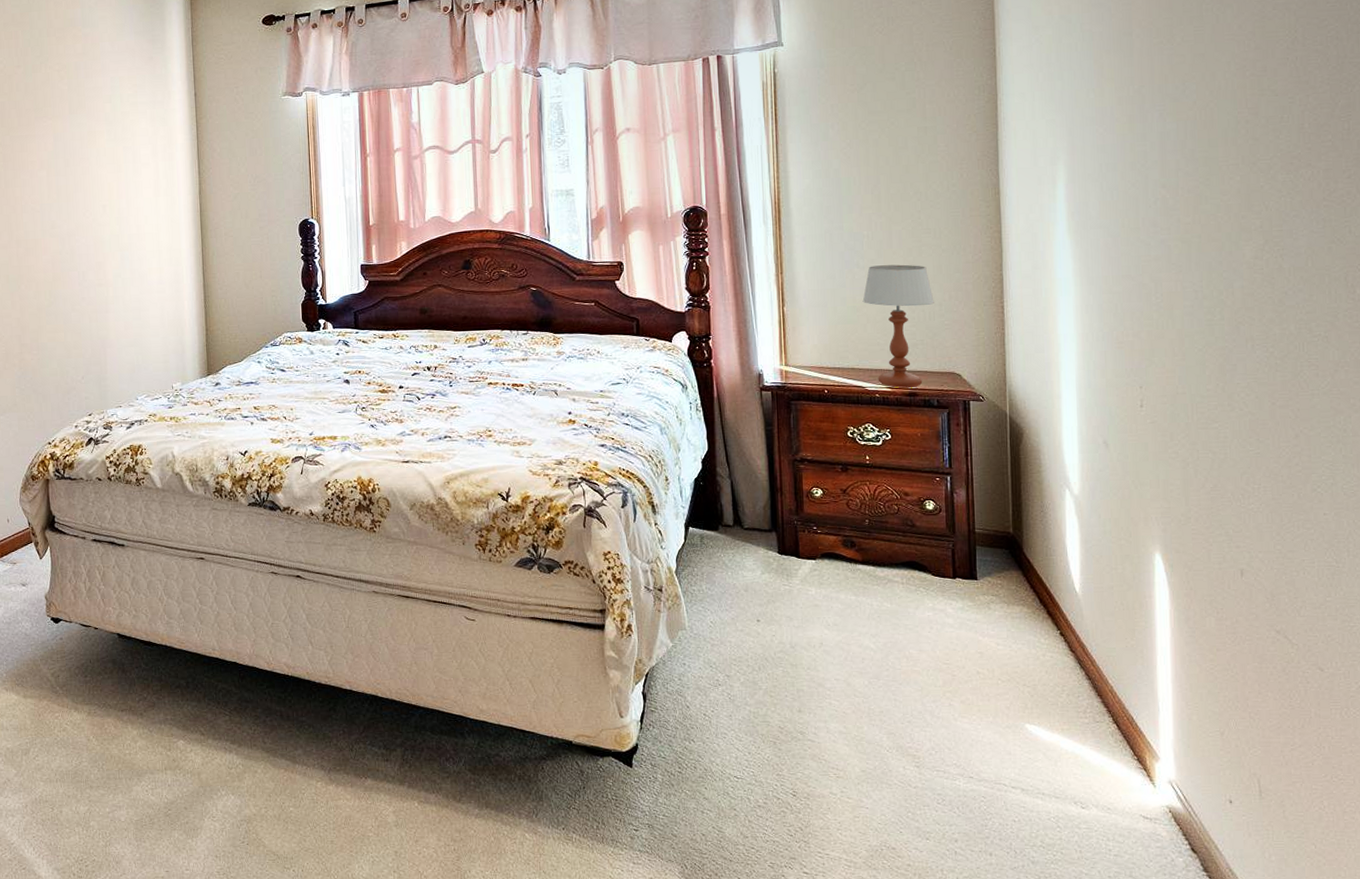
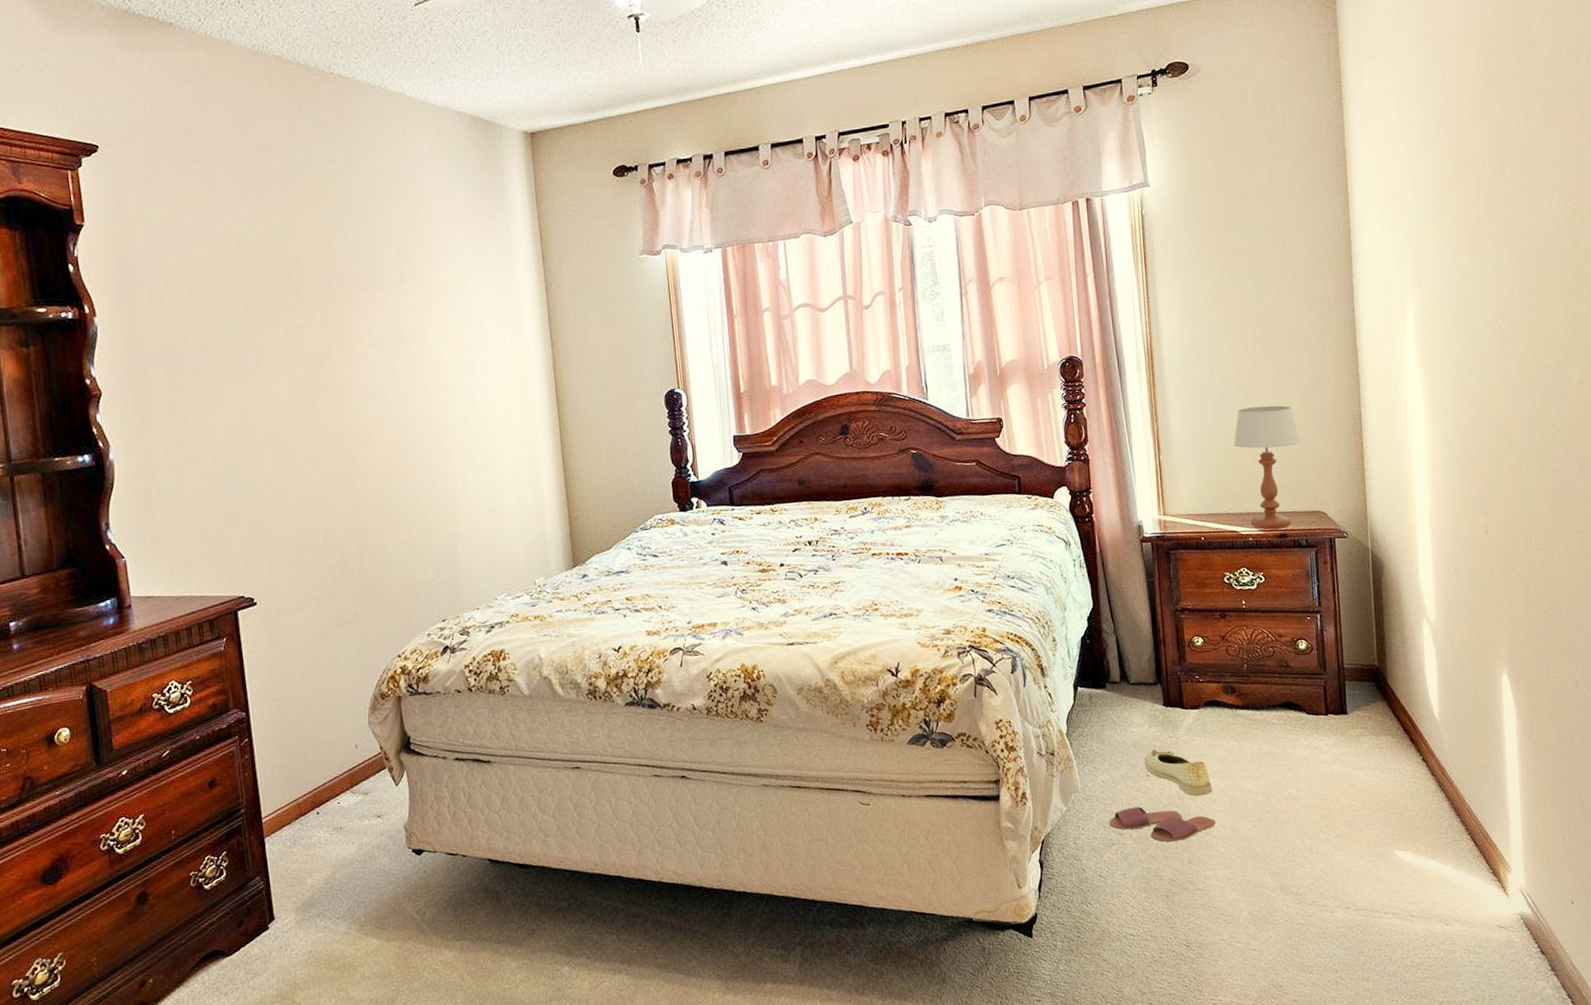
slippers: none [716,650,829,689] -> present [1109,806,1216,842]
shoe: none [755,595,828,647] -> present [1143,749,1213,797]

